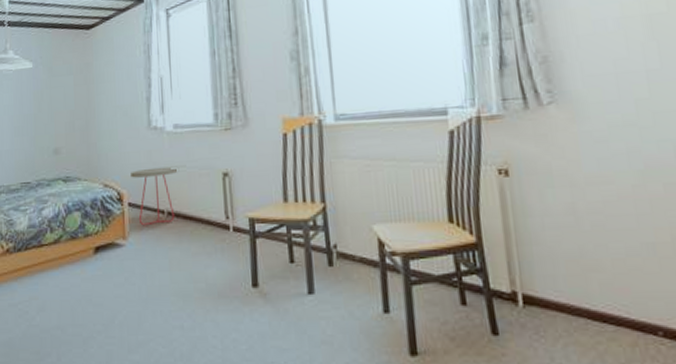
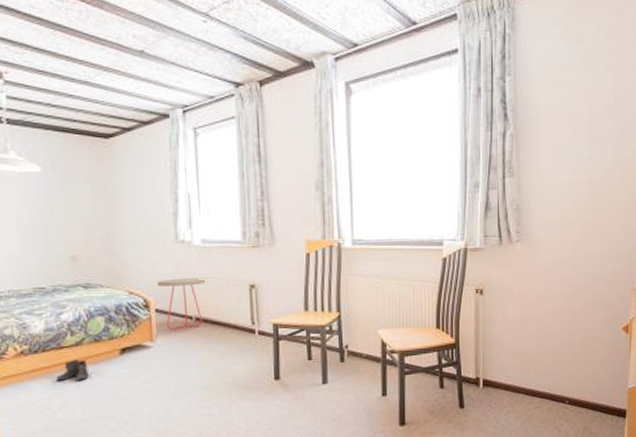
boots: none [36,259,65,283] -> present [56,359,89,382]

